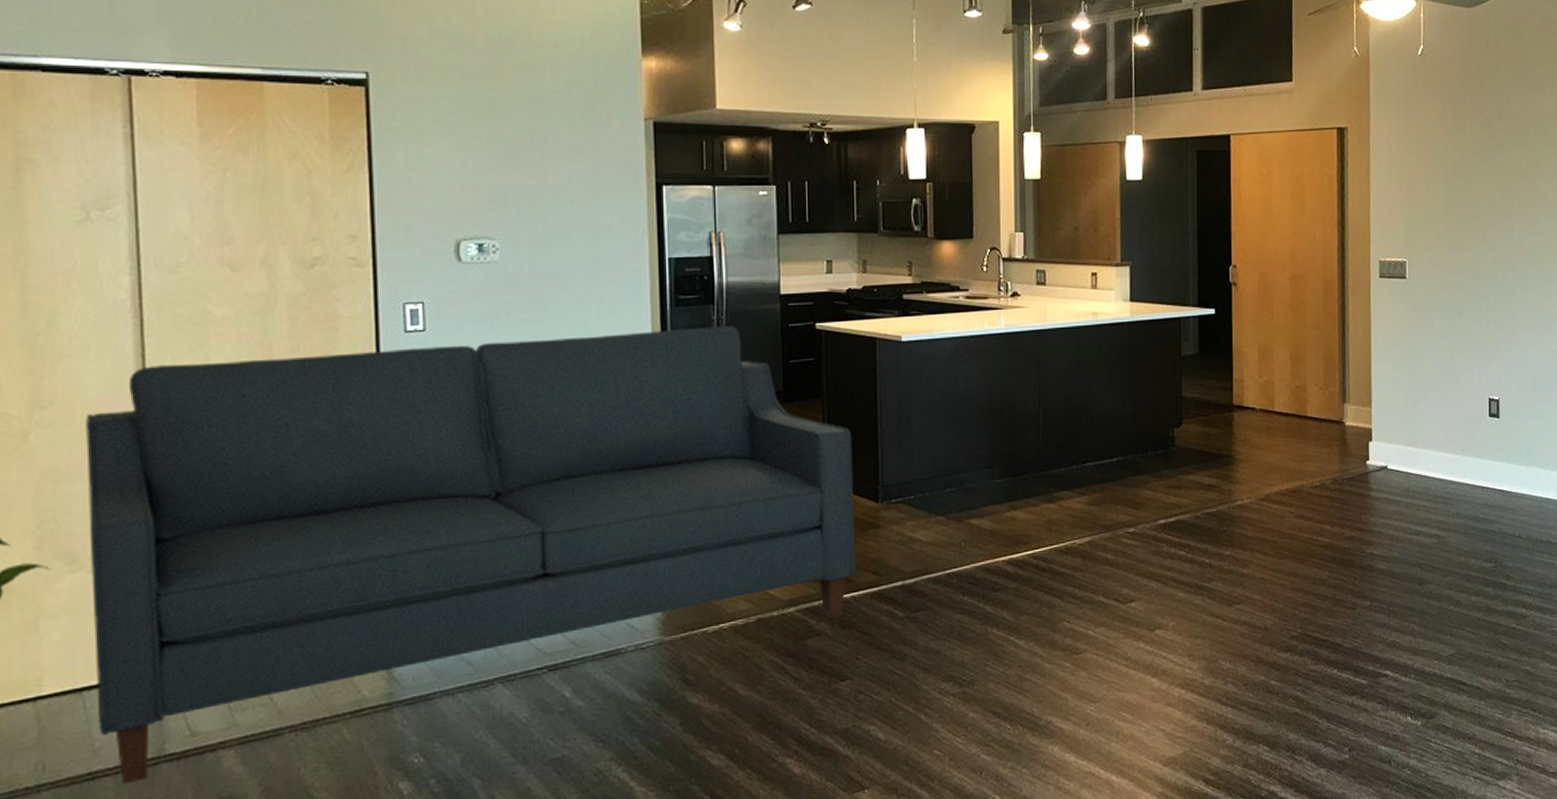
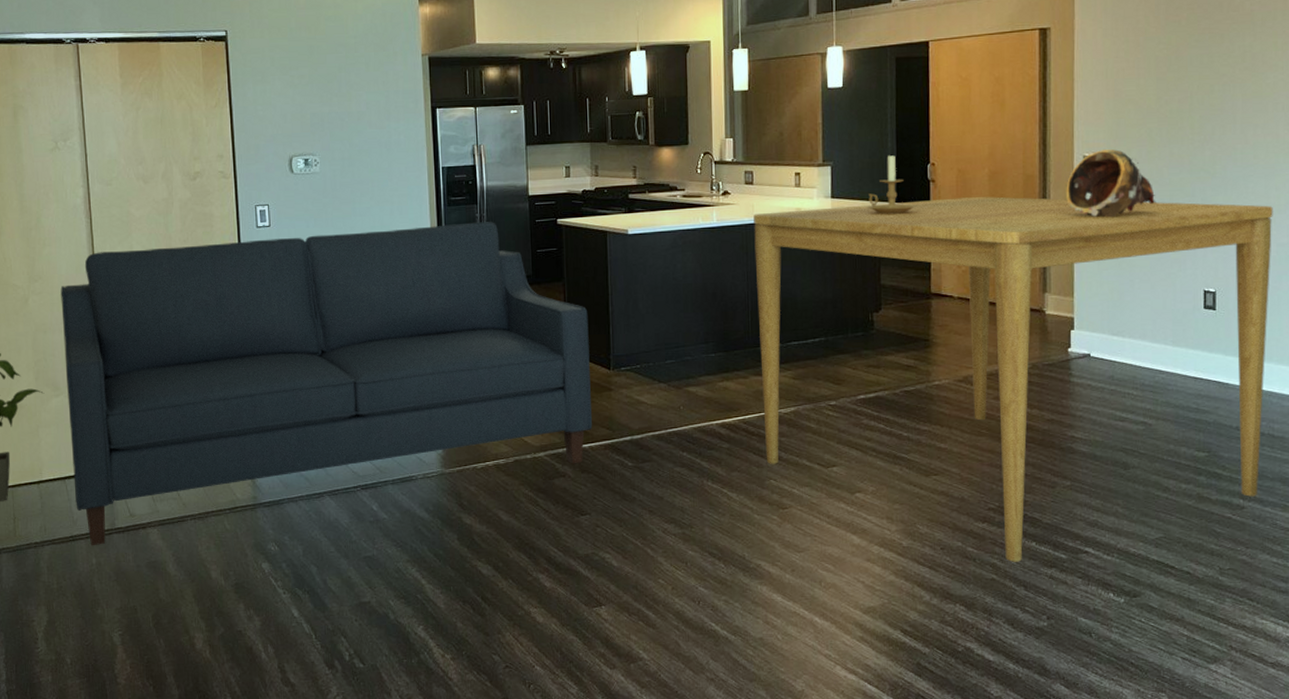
dining table: none [1046,302,1547,693] -> present [754,196,1273,562]
candle holder: none [1167,253,1219,320] -> present [866,153,917,214]
decorative bowl: none [1363,255,1446,325] -> present [1066,149,1156,218]

